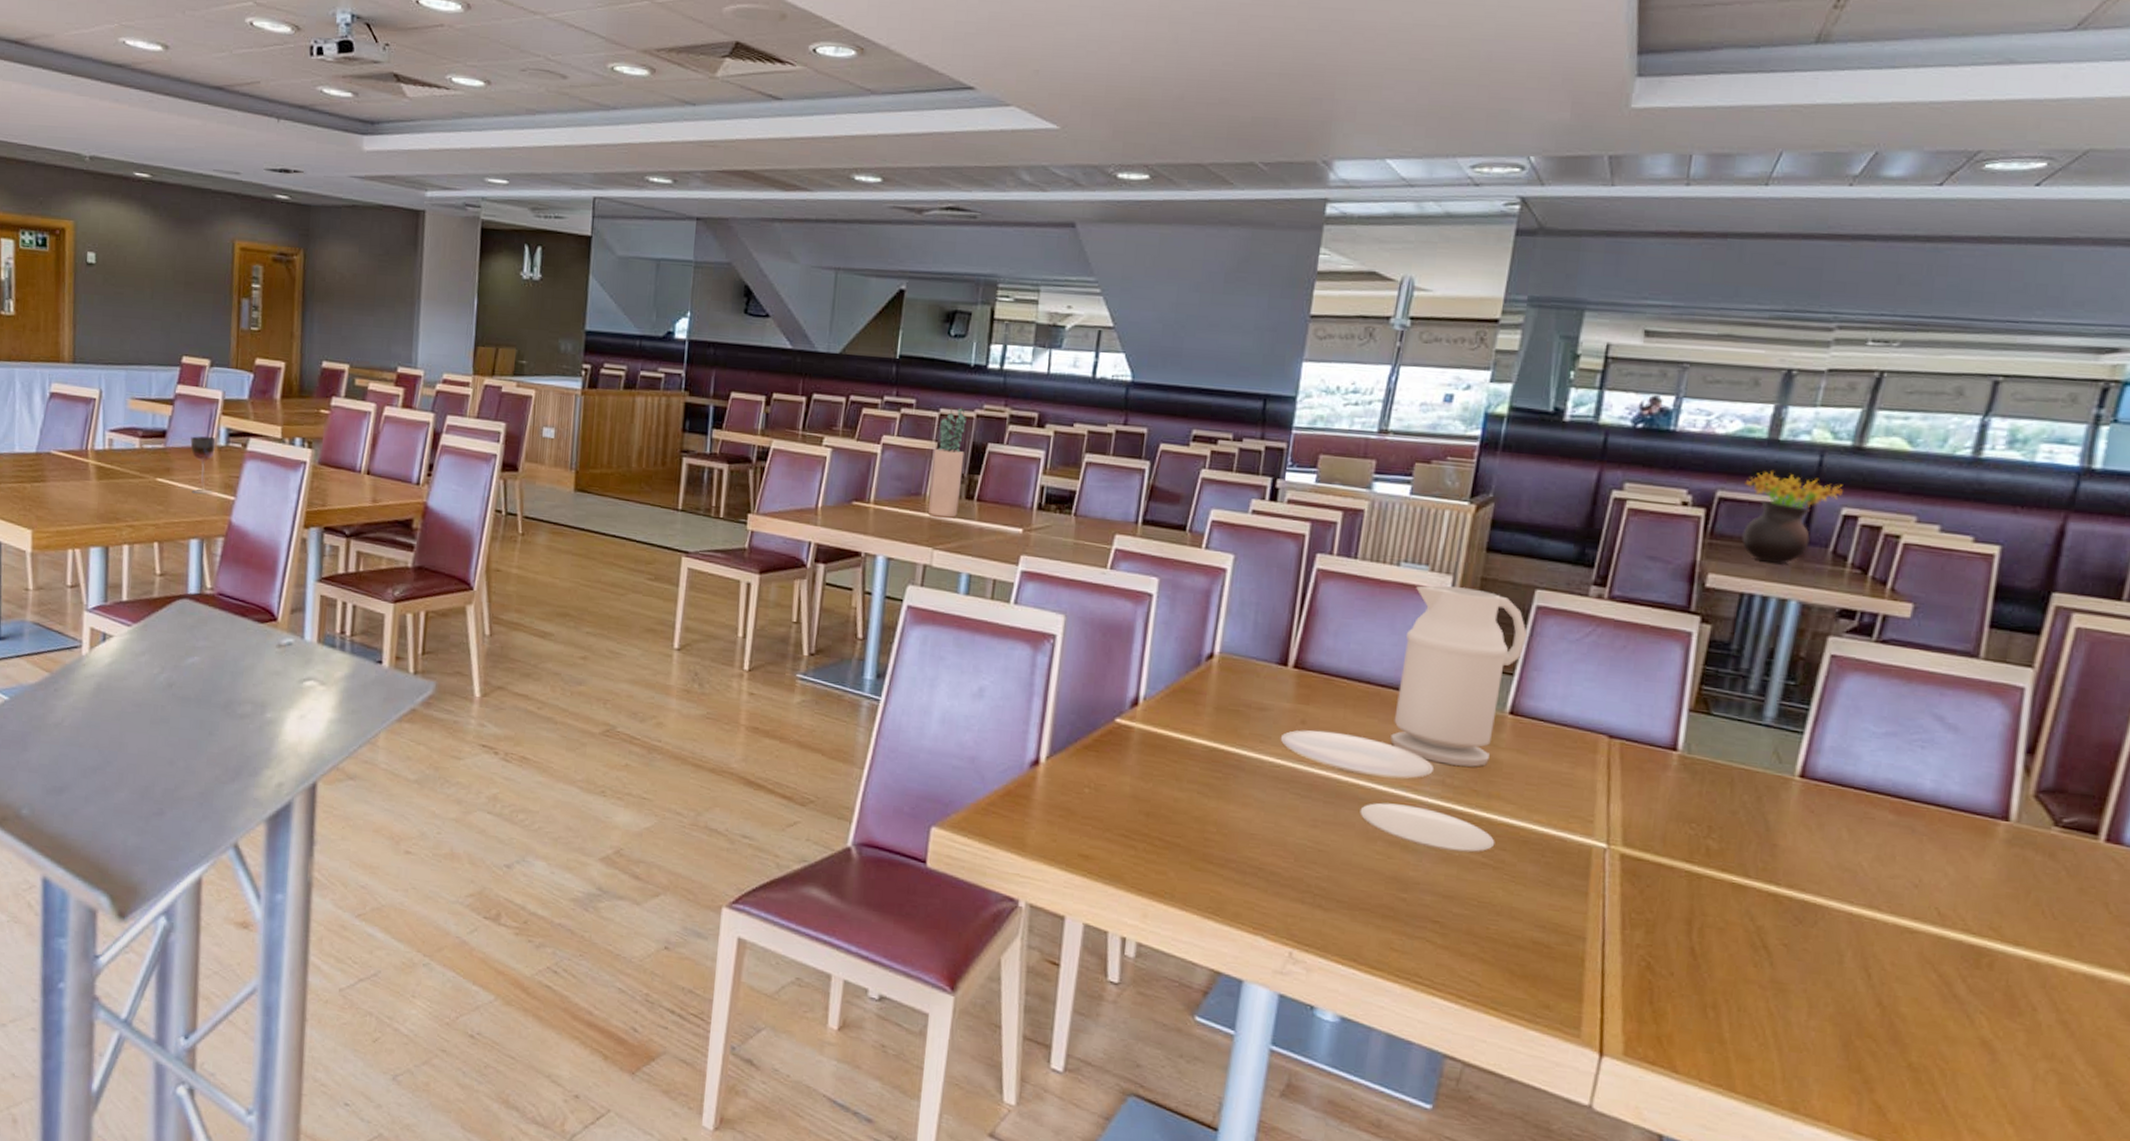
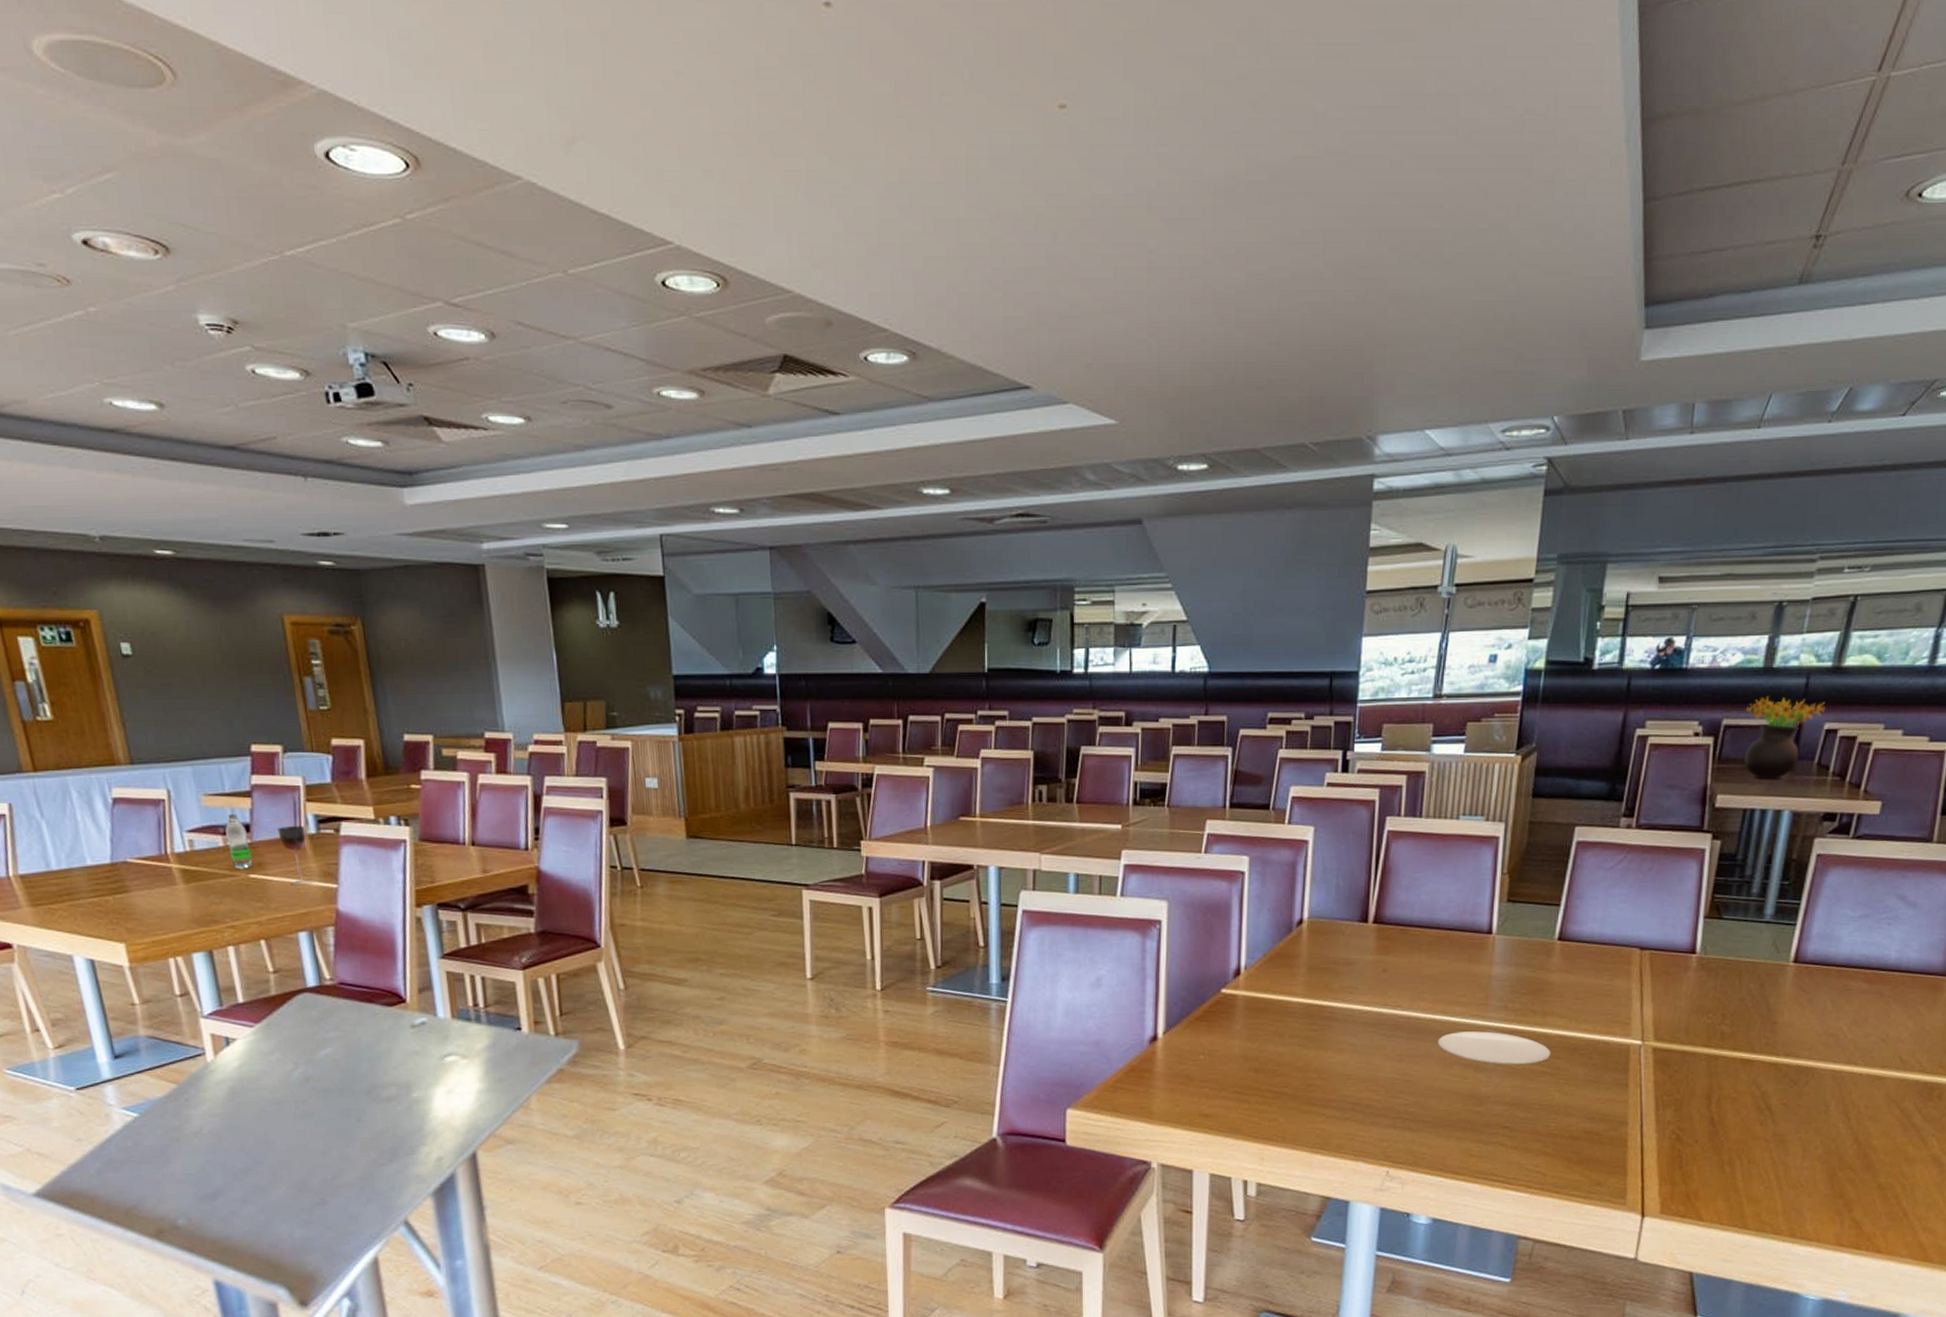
bottle: none [143,419,163,473] -> present [225,814,253,870]
vase: present [927,406,967,519] -> none [1031,713,1060,824]
plate: present [1280,730,1433,779] -> none [1366,975,1497,1010]
water jug: present [1390,585,1527,767] -> none [1460,832,1570,991]

